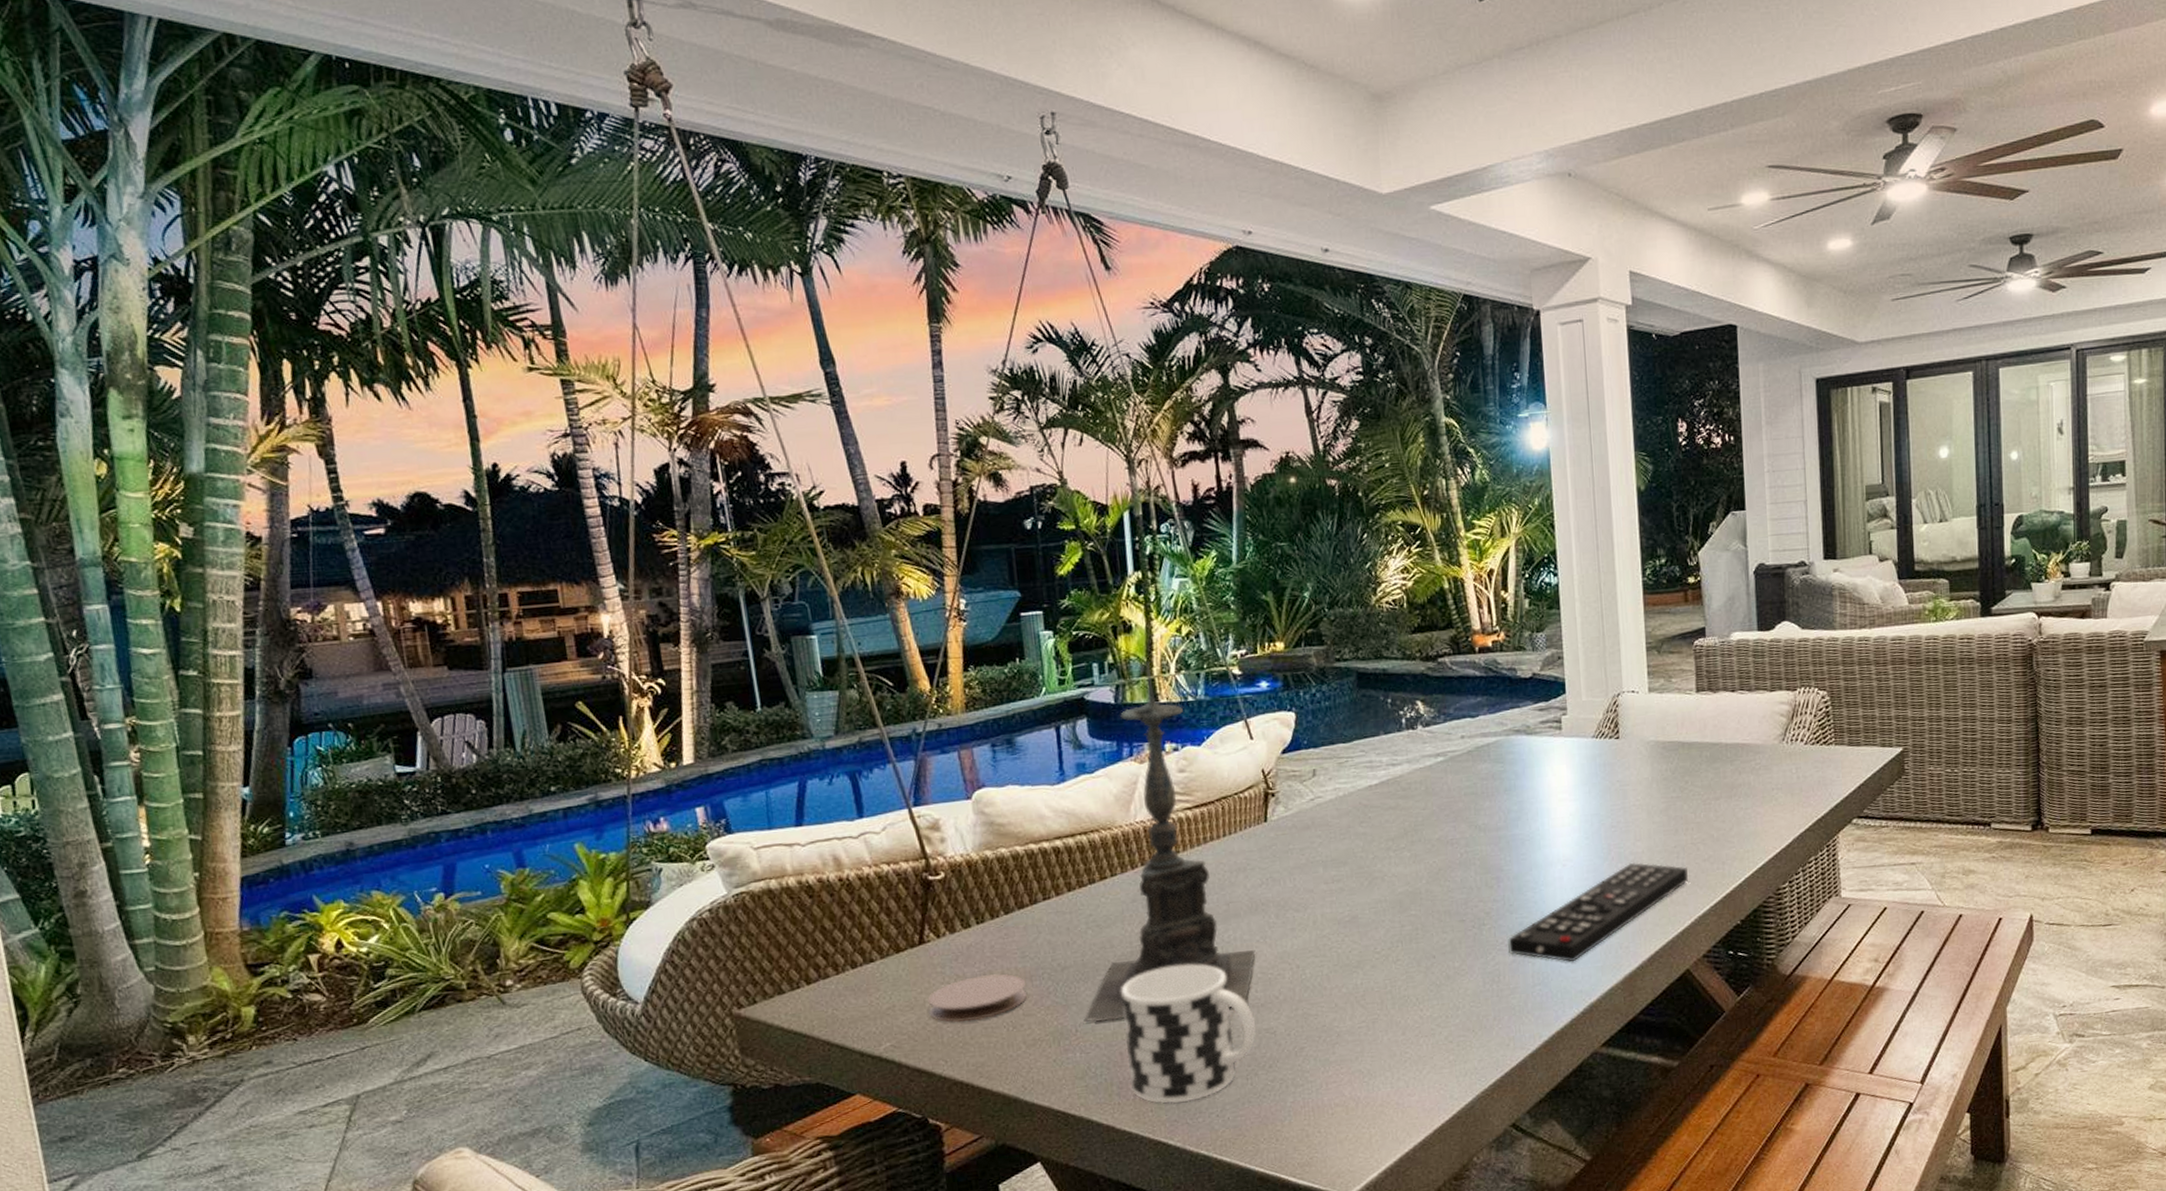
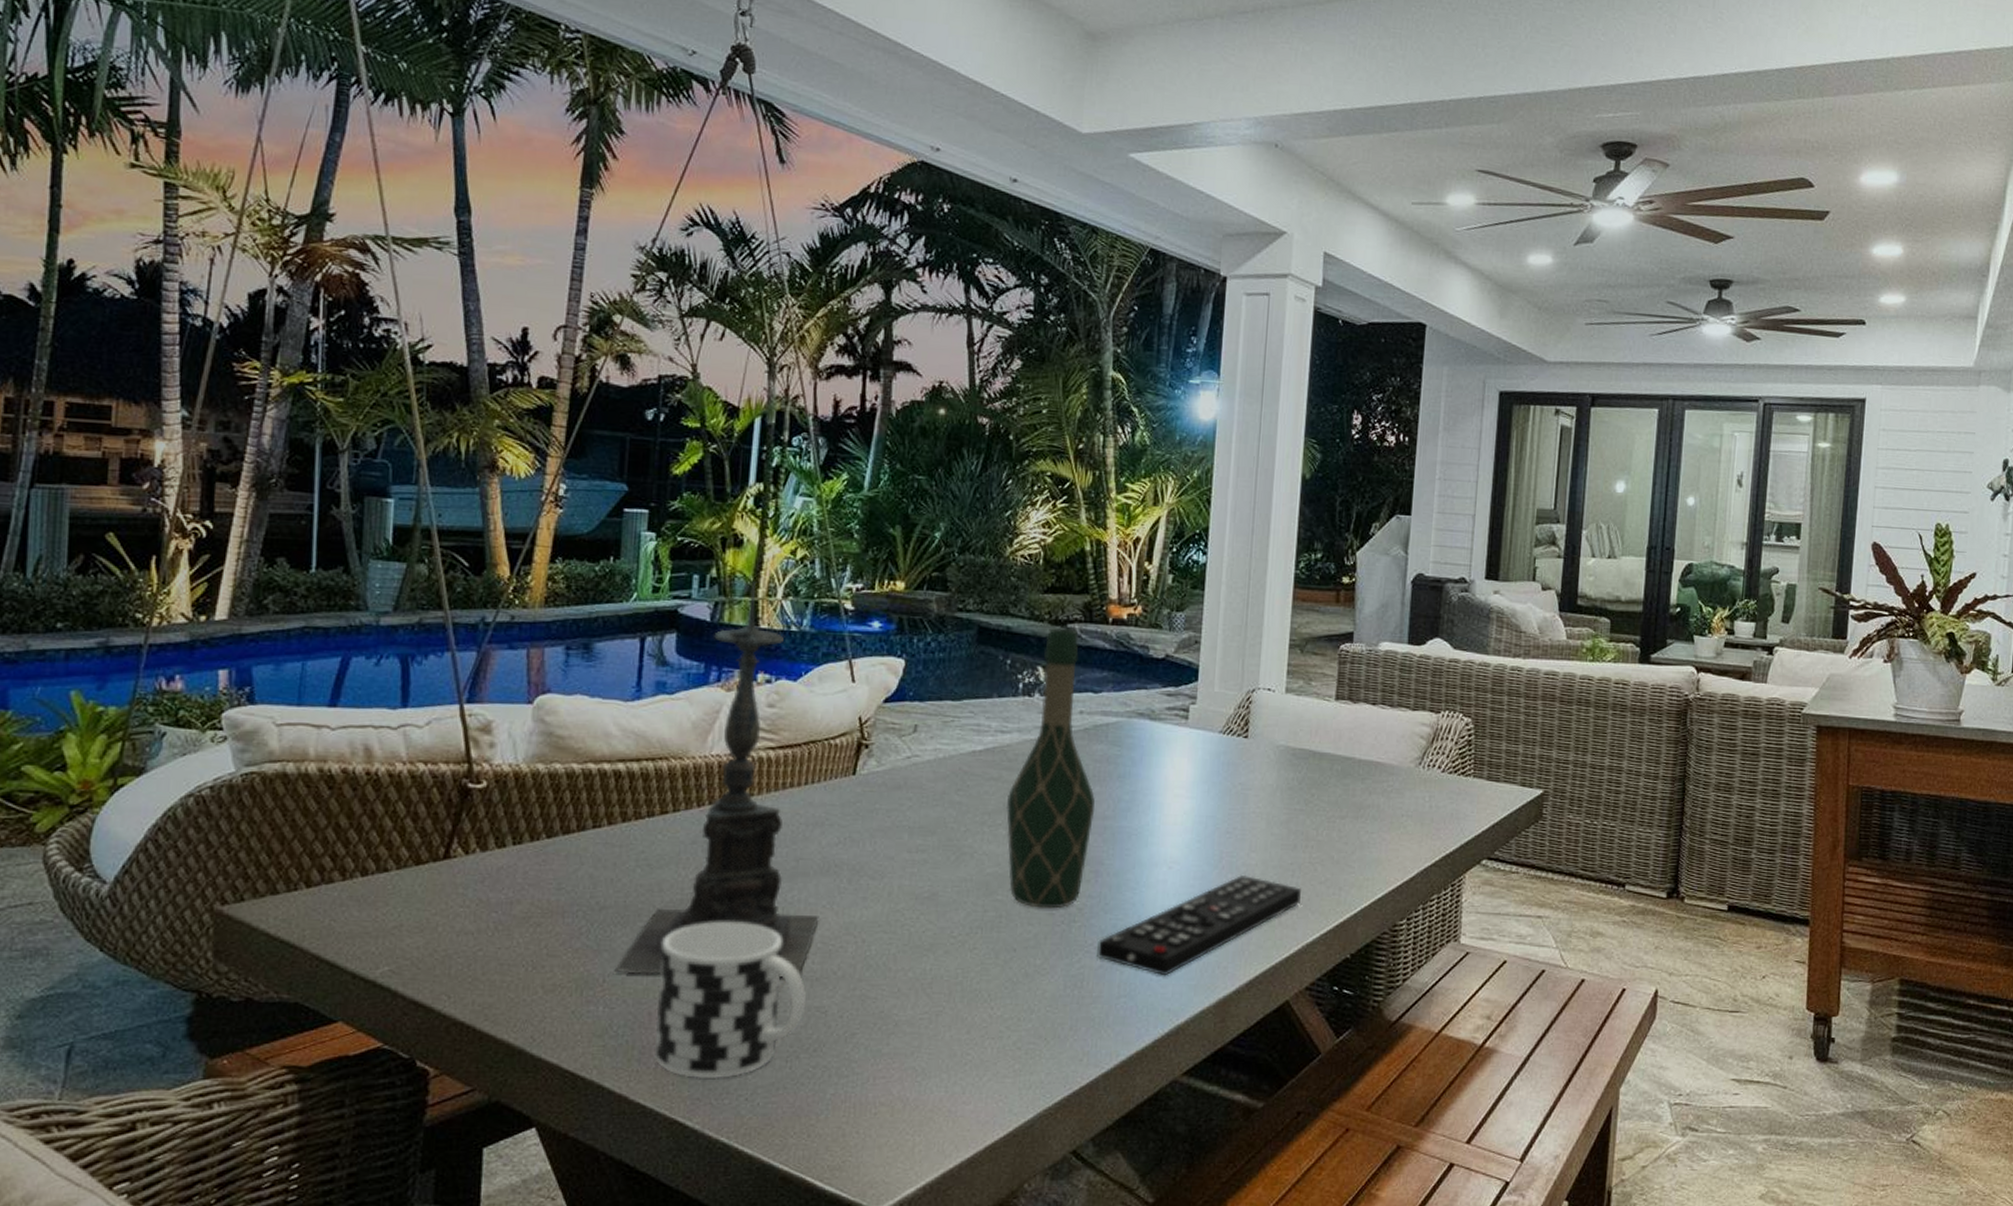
coaster: present [927,974,1027,1023] -> none [439,903,556,955]
wine bottle: none [1407,662,1488,917] -> present [1006,627,1095,909]

